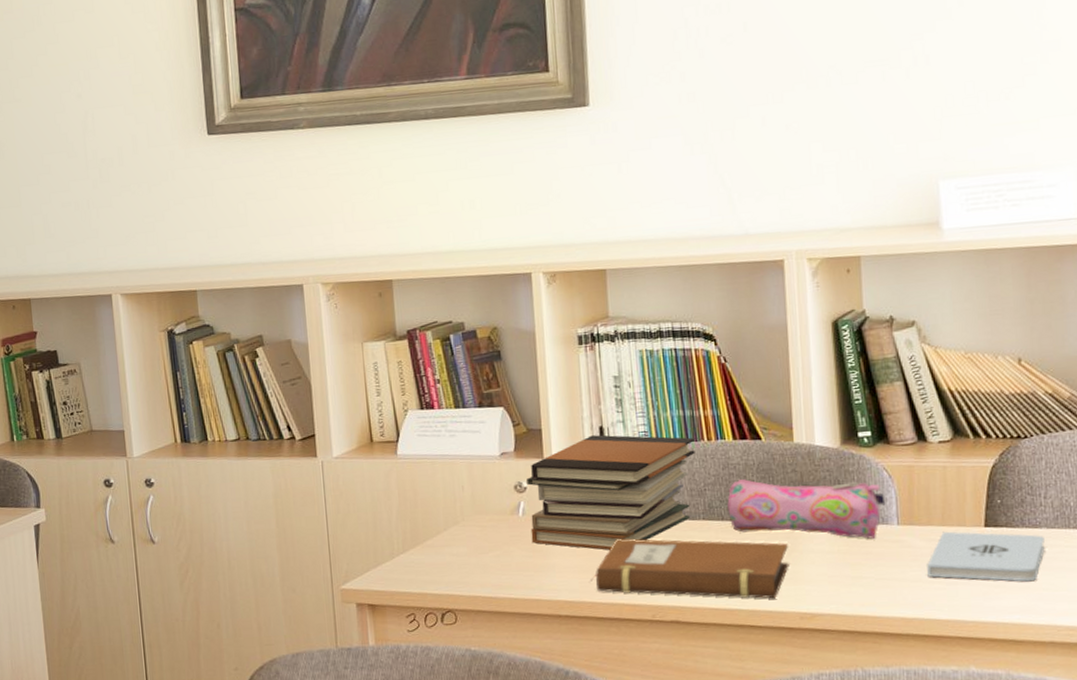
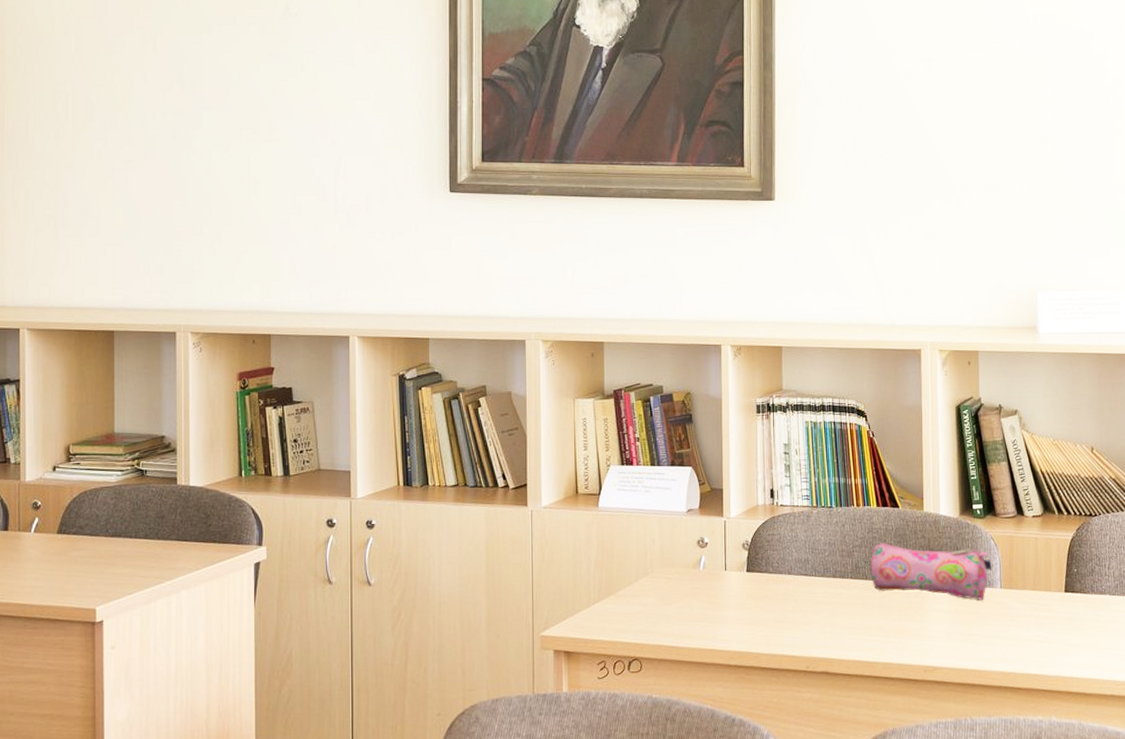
book stack: present [527,435,695,550] -> none [708,497,847,604]
notebook: present [591,539,789,599] -> none [757,594,917,653]
notepad: present [927,531,1045,582] -> none [1022,595,1108,642]

